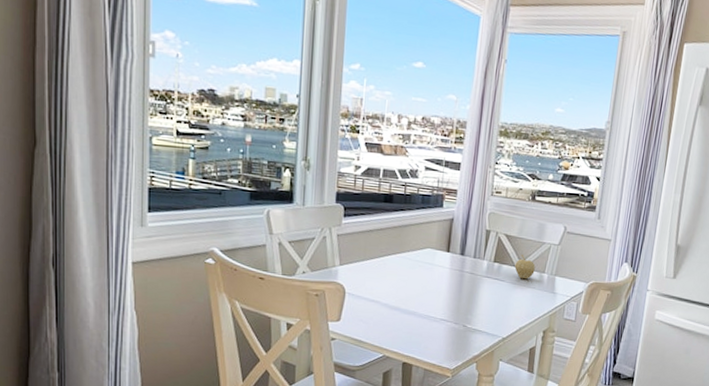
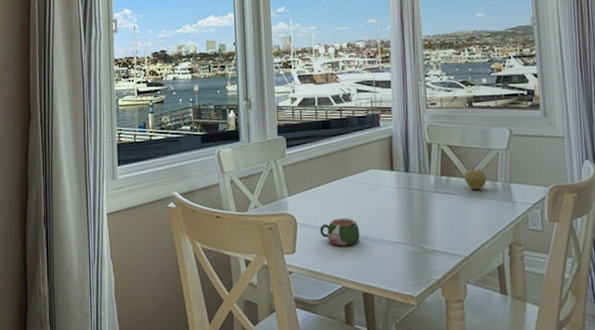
mug: none [368,291,408,319] -> present [320,218,360,246]

